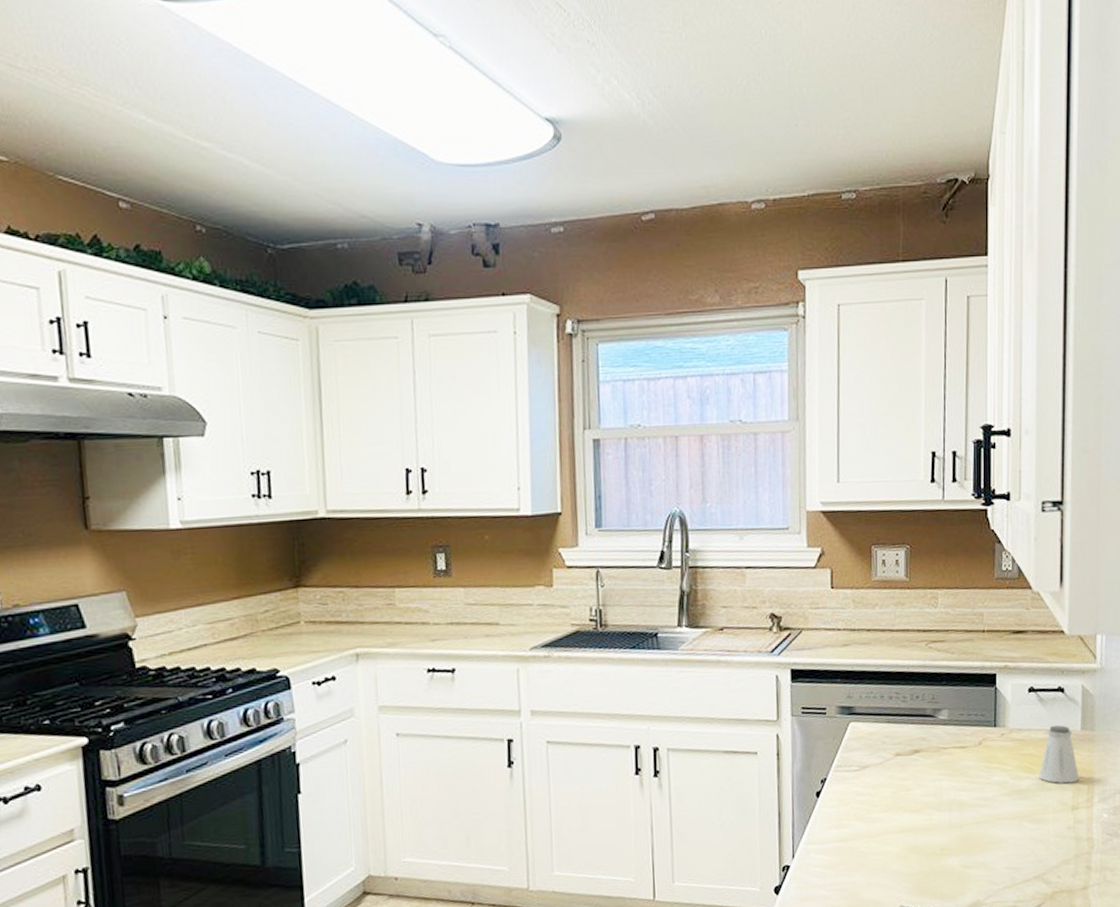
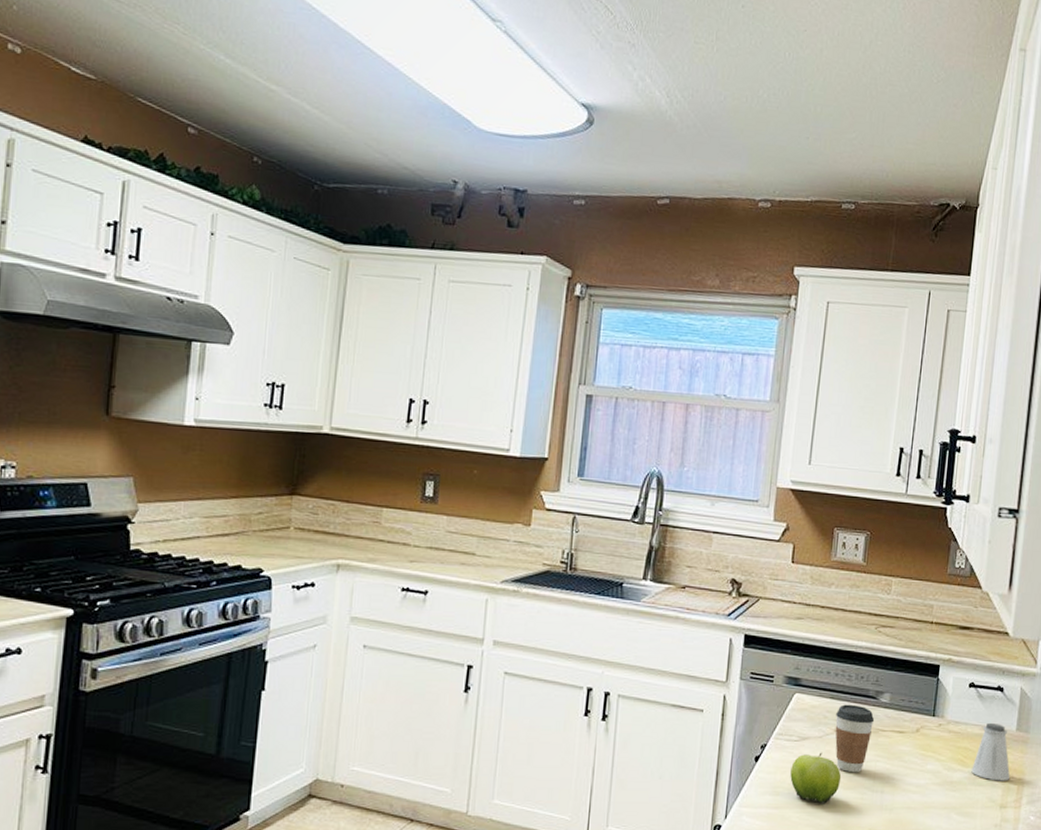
fruit: none [854,778,907,831] -> present [790,752,842,804]
coffee cup: none [894,725,935,795] -> present [835,704,875,773]

